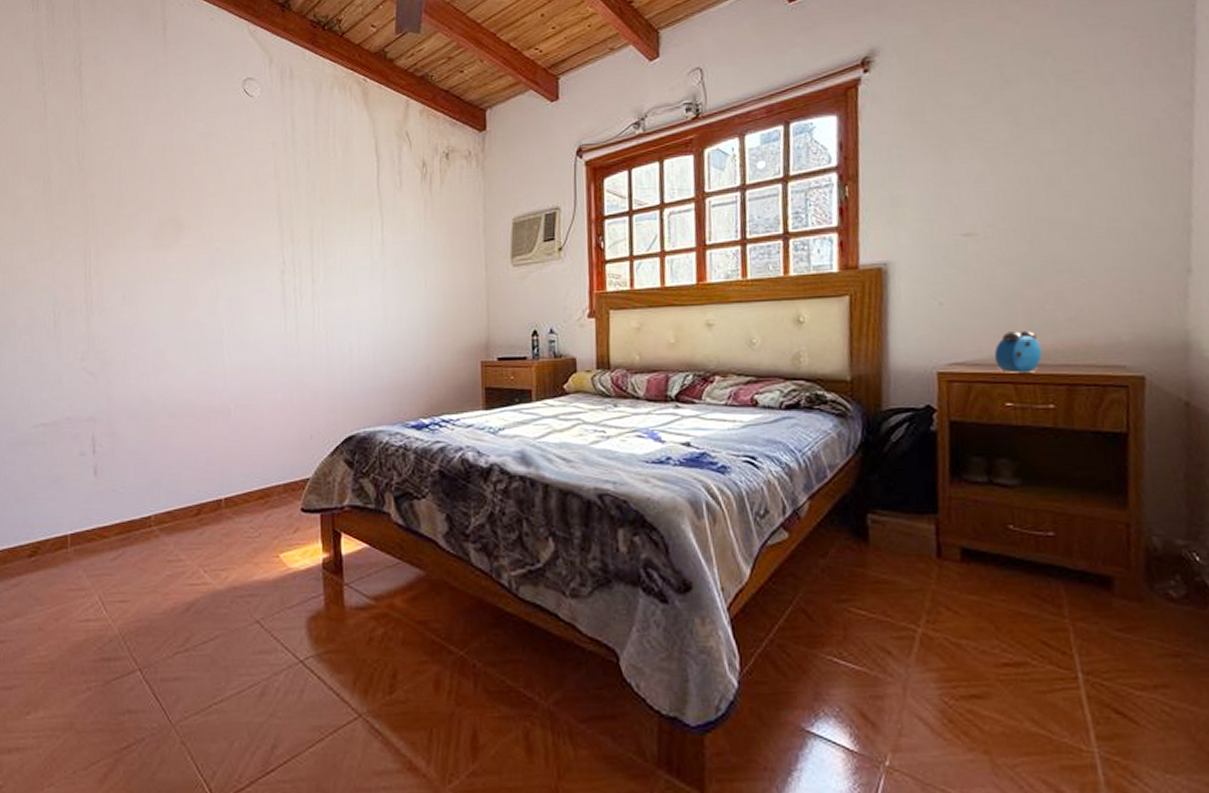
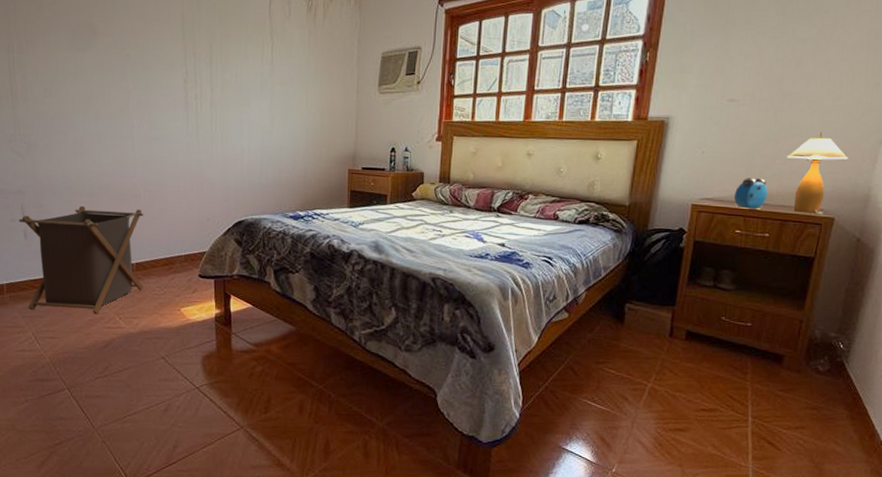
laundry basket: none [89,430,234,567] -> present [19,205,144,314]
table lamp: none [1057,264,1148,374] -> present [786,132,849,215]

